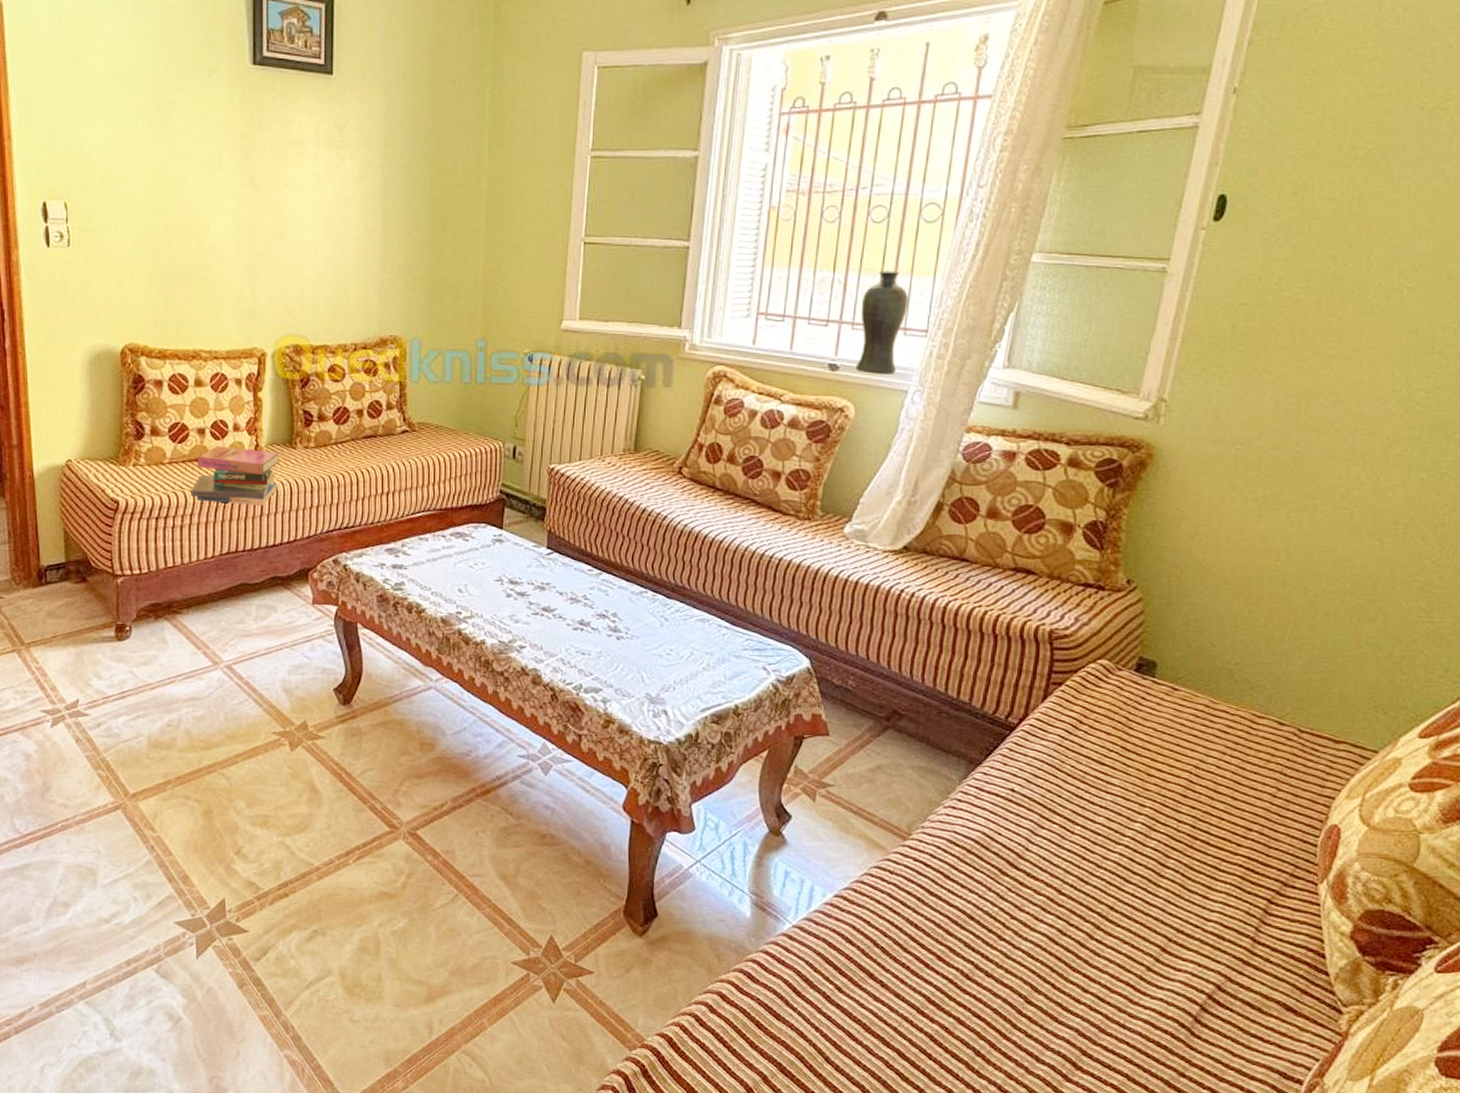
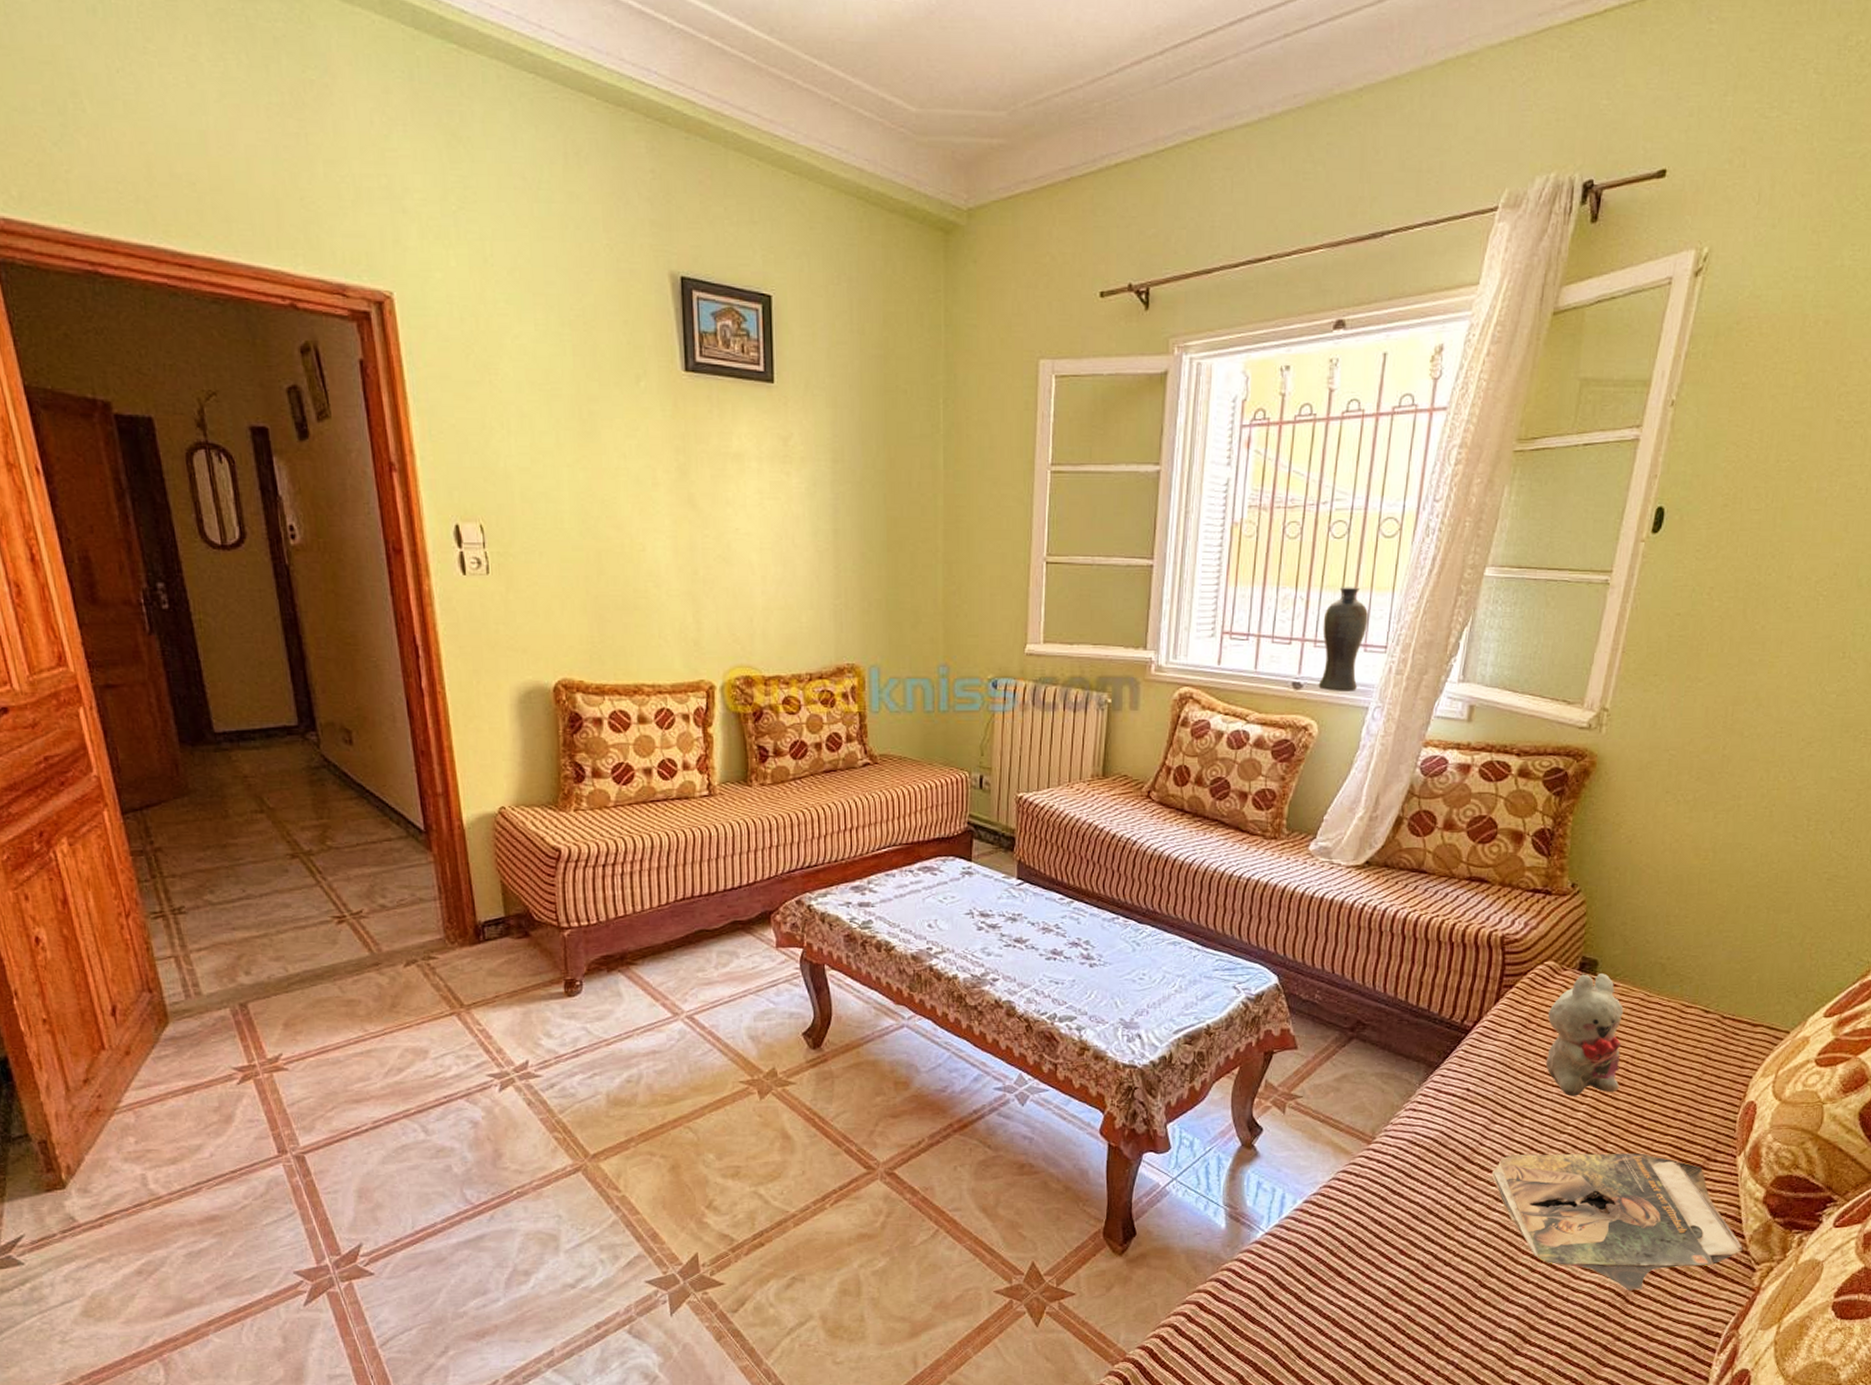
books: present [191,446,280,506] -> none [639,786,734,848]
magazine: none [1038,862,1329,1023] -> present [1491,1153,1744,1291]
plush toy: none [1098,675,1186,806] -> present [1545,973,1624,1097]

